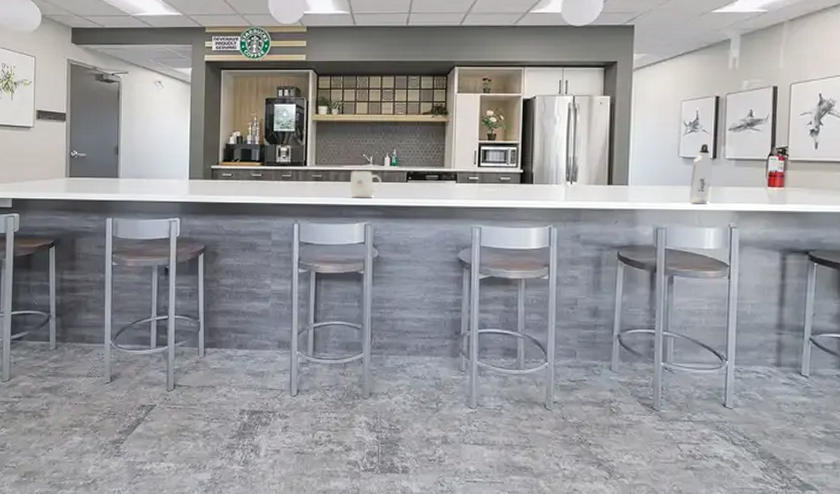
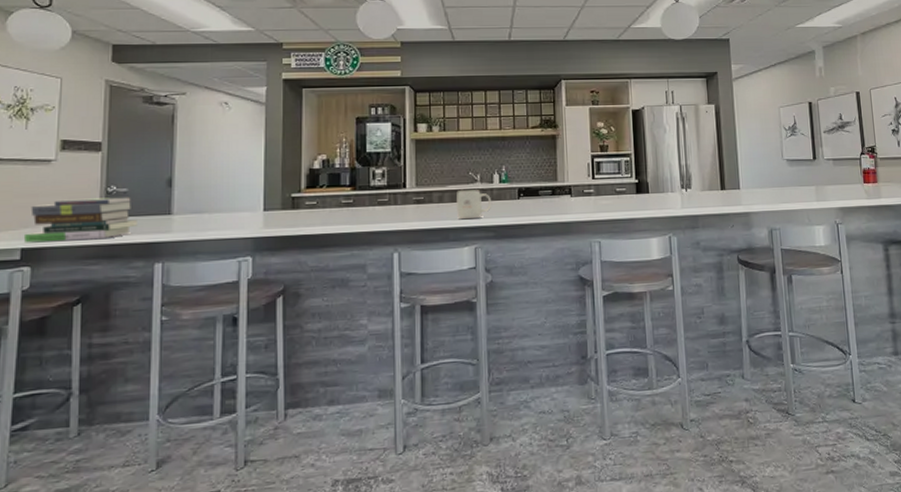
books: none [13,160,93,195] -> present [23,197,137,243]
water bottle: present [689,143,712,204] -> none [796,146,814,204]

